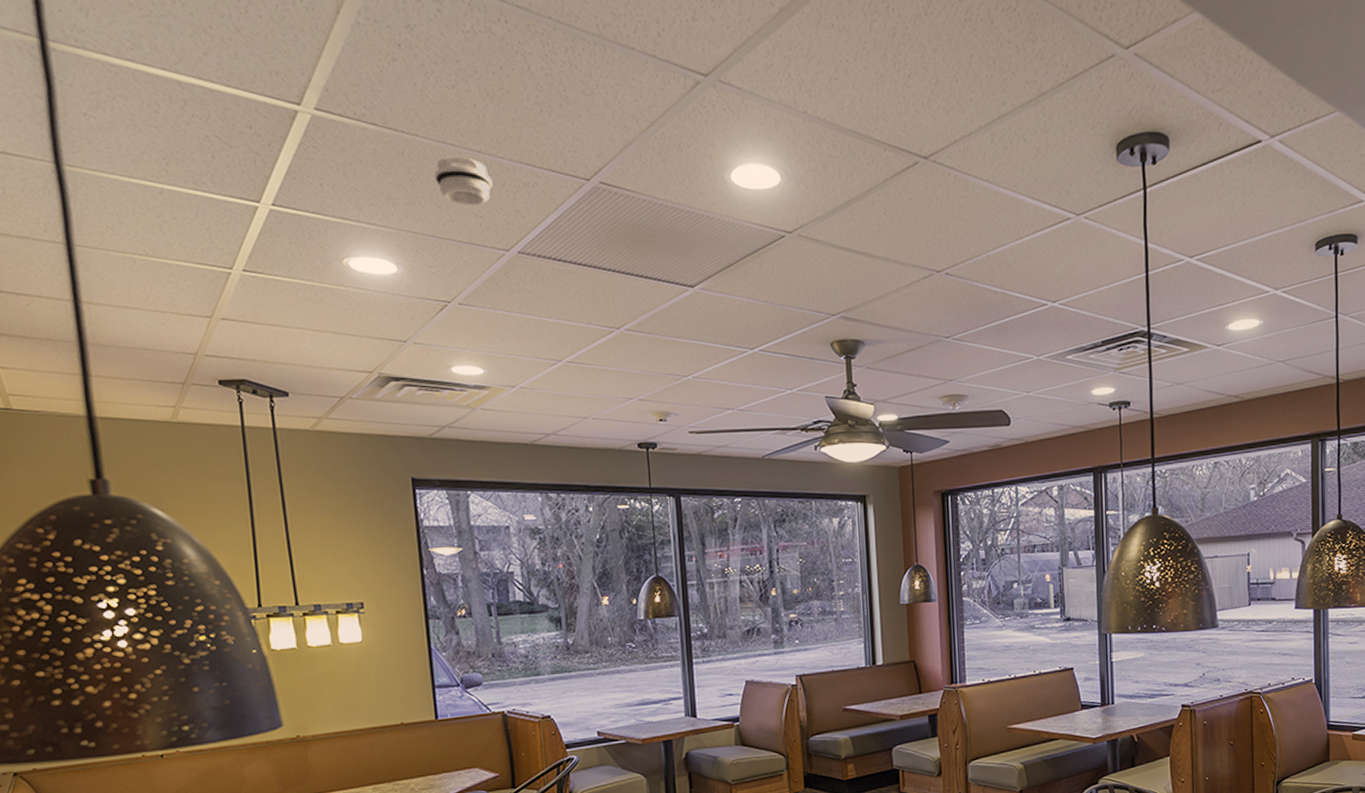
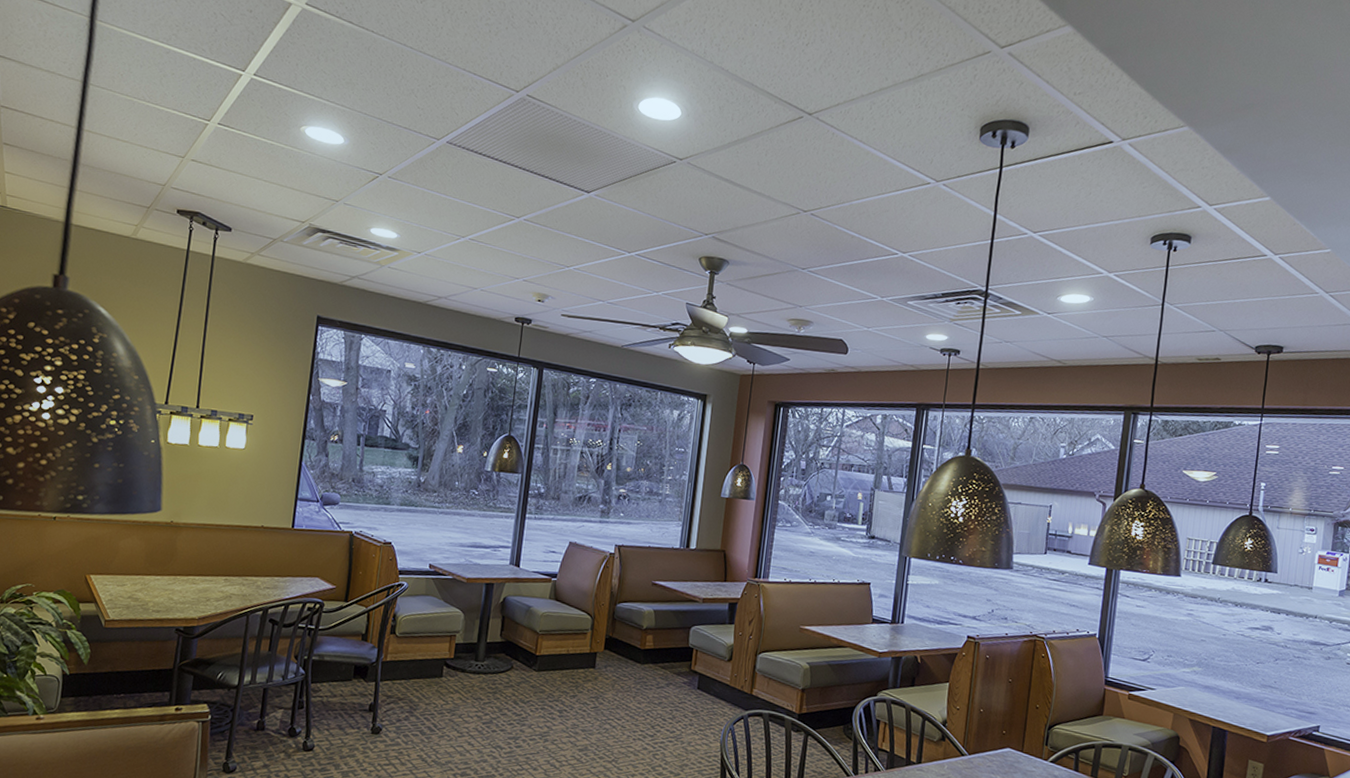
smoke detector: present [434,156,493,206] -> none [391,56,438,100]

